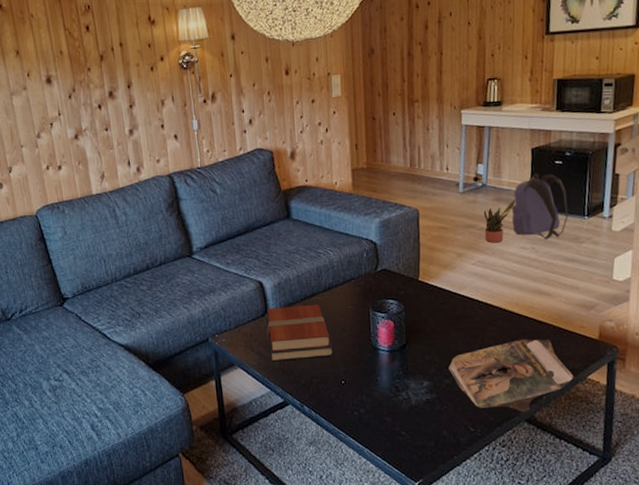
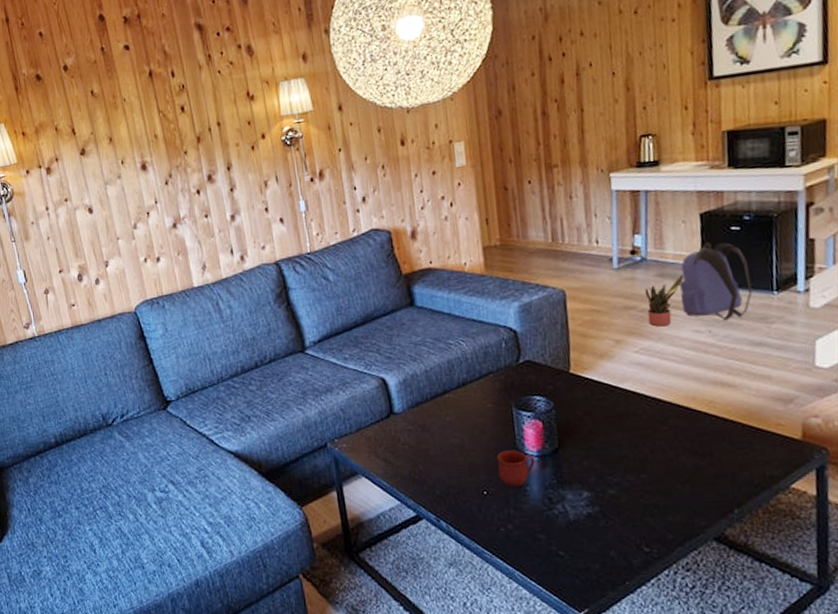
books: present [266,304,334,362] -> none [391,402,473,470]
mug: none [354,346,386,378] -> present [497,450,535,489]
magazine: present [449,339,574,412] -> none [612,440,773,529]

